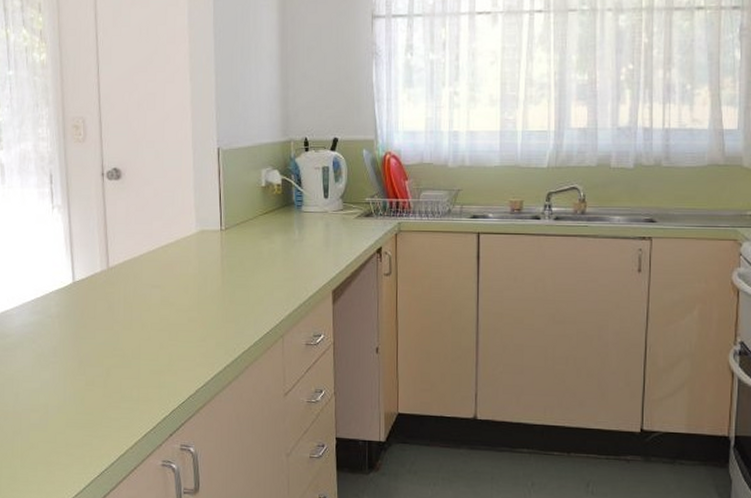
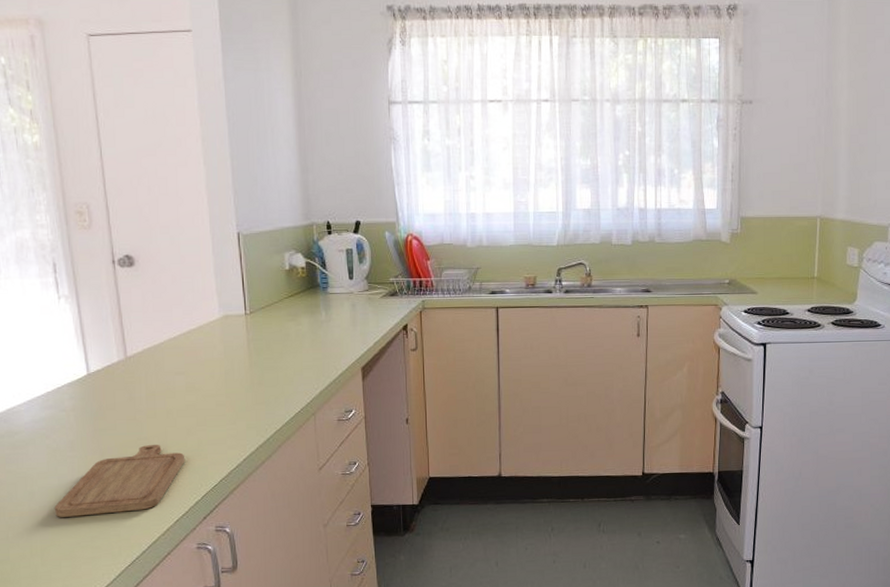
chopping board: none [35,356,156,422] -> present [54,445,185,517]

